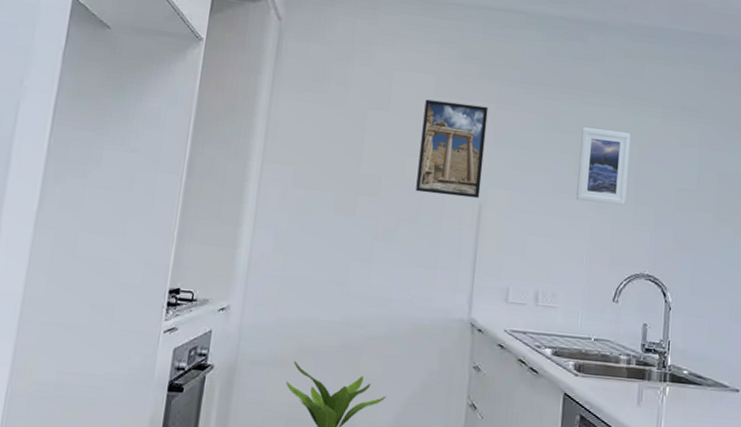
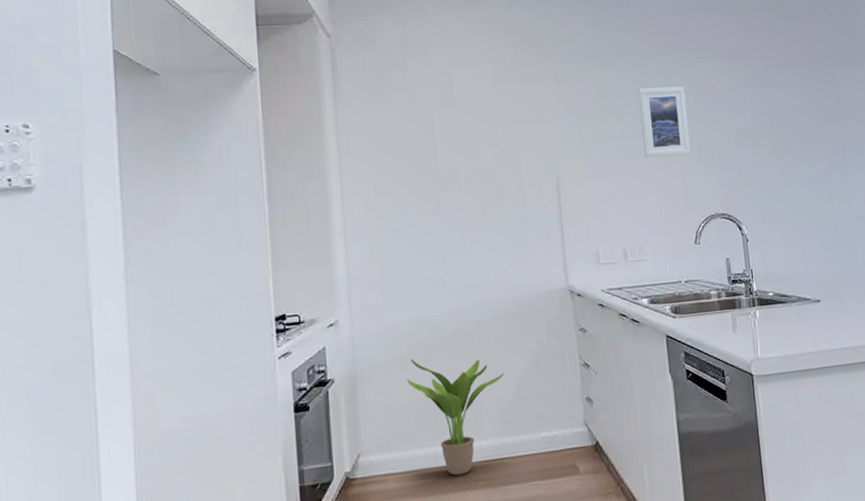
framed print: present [416,99,488,199] -> none [487,85,556,178]

